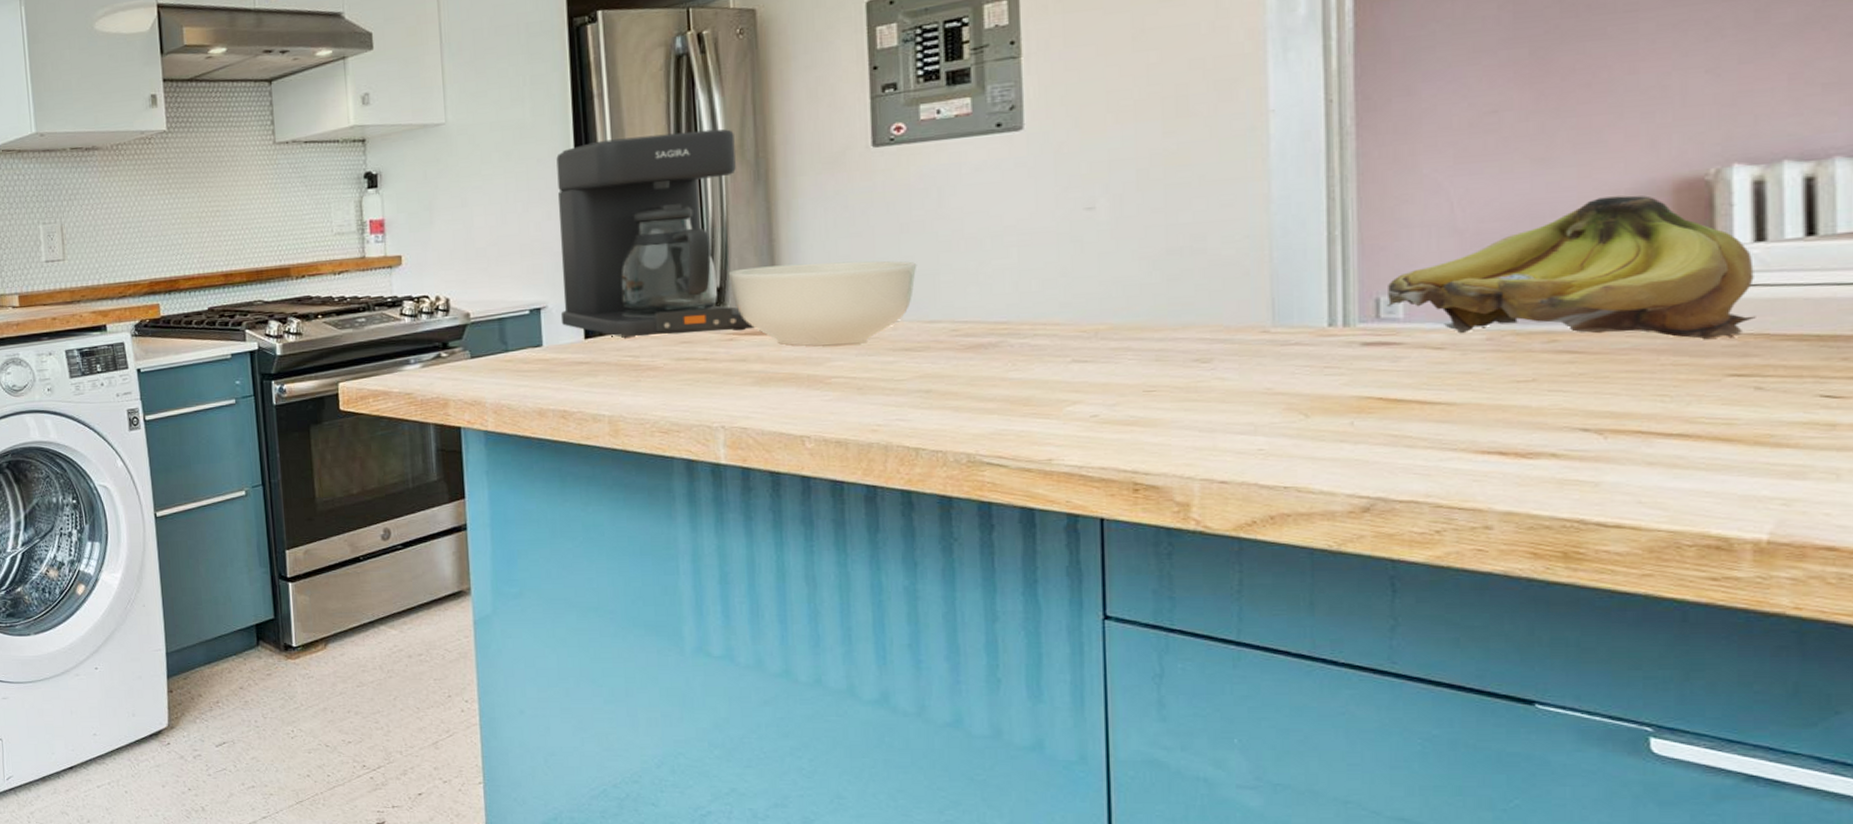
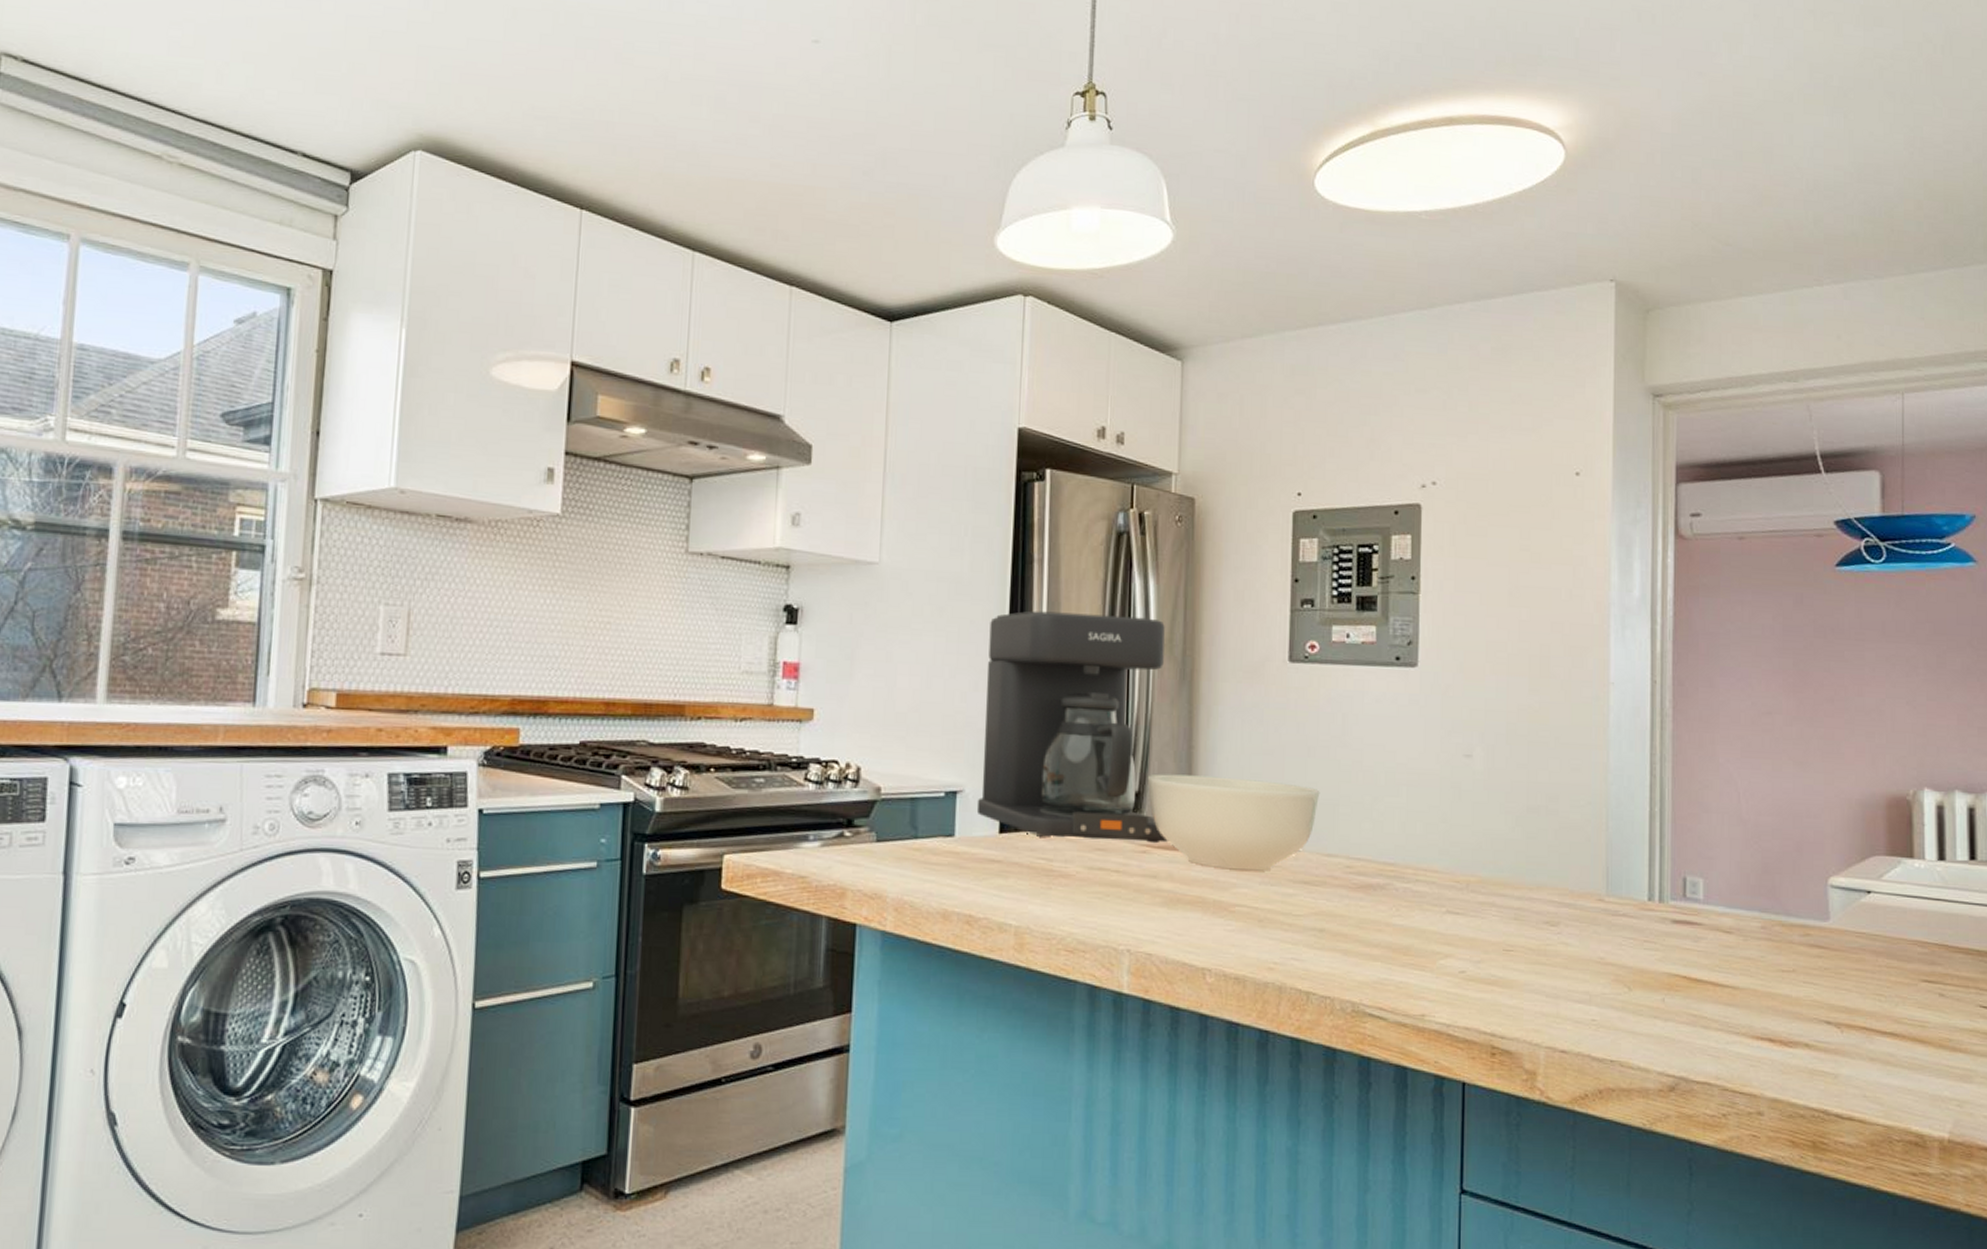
fruit: present [1386,195,1756,339] -> none [1691,804,1939,945]

